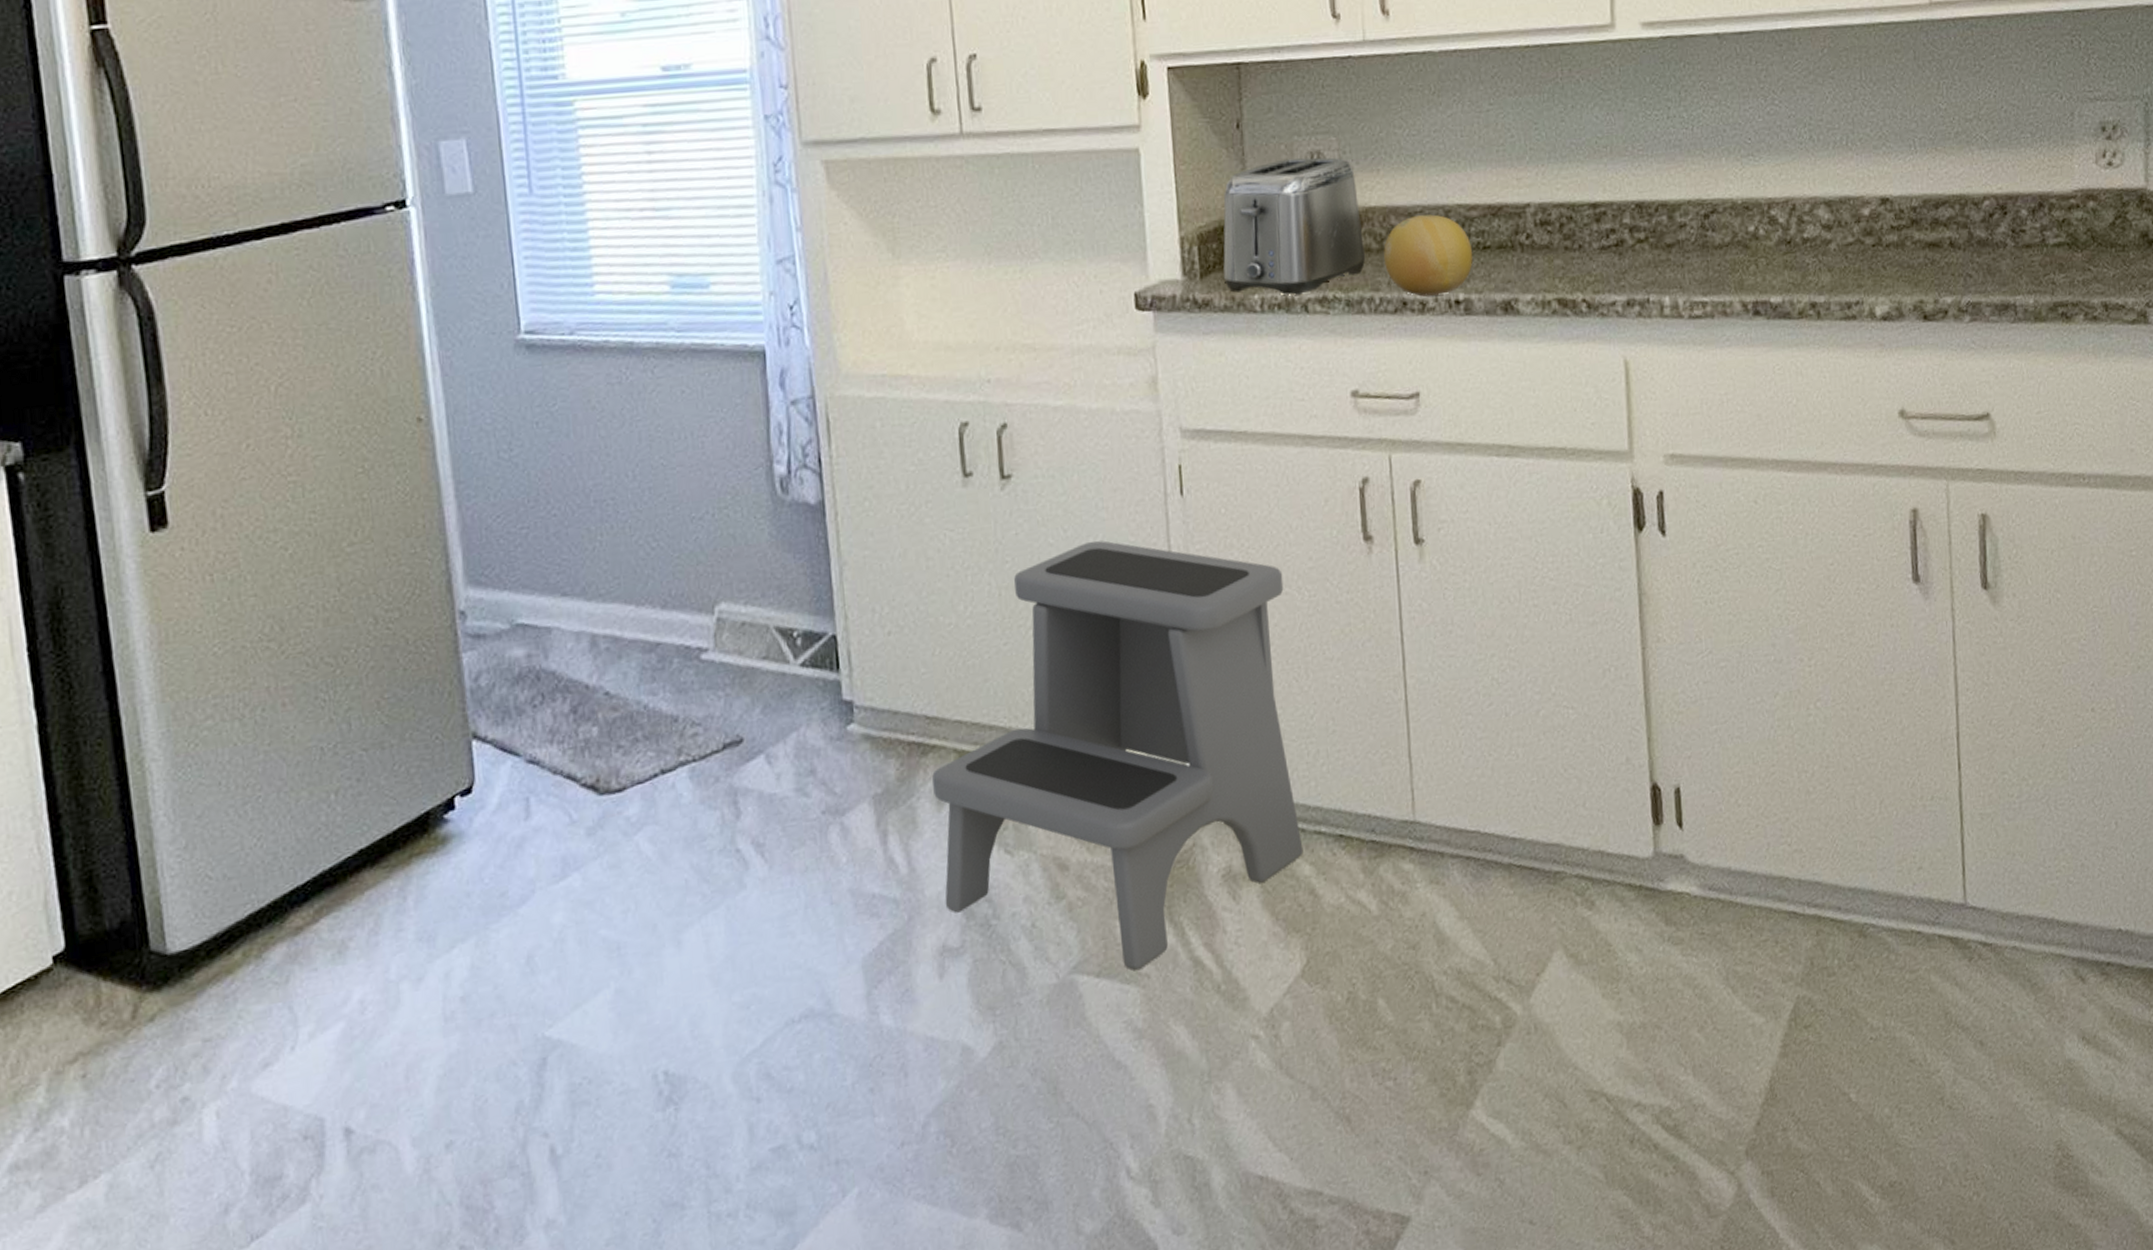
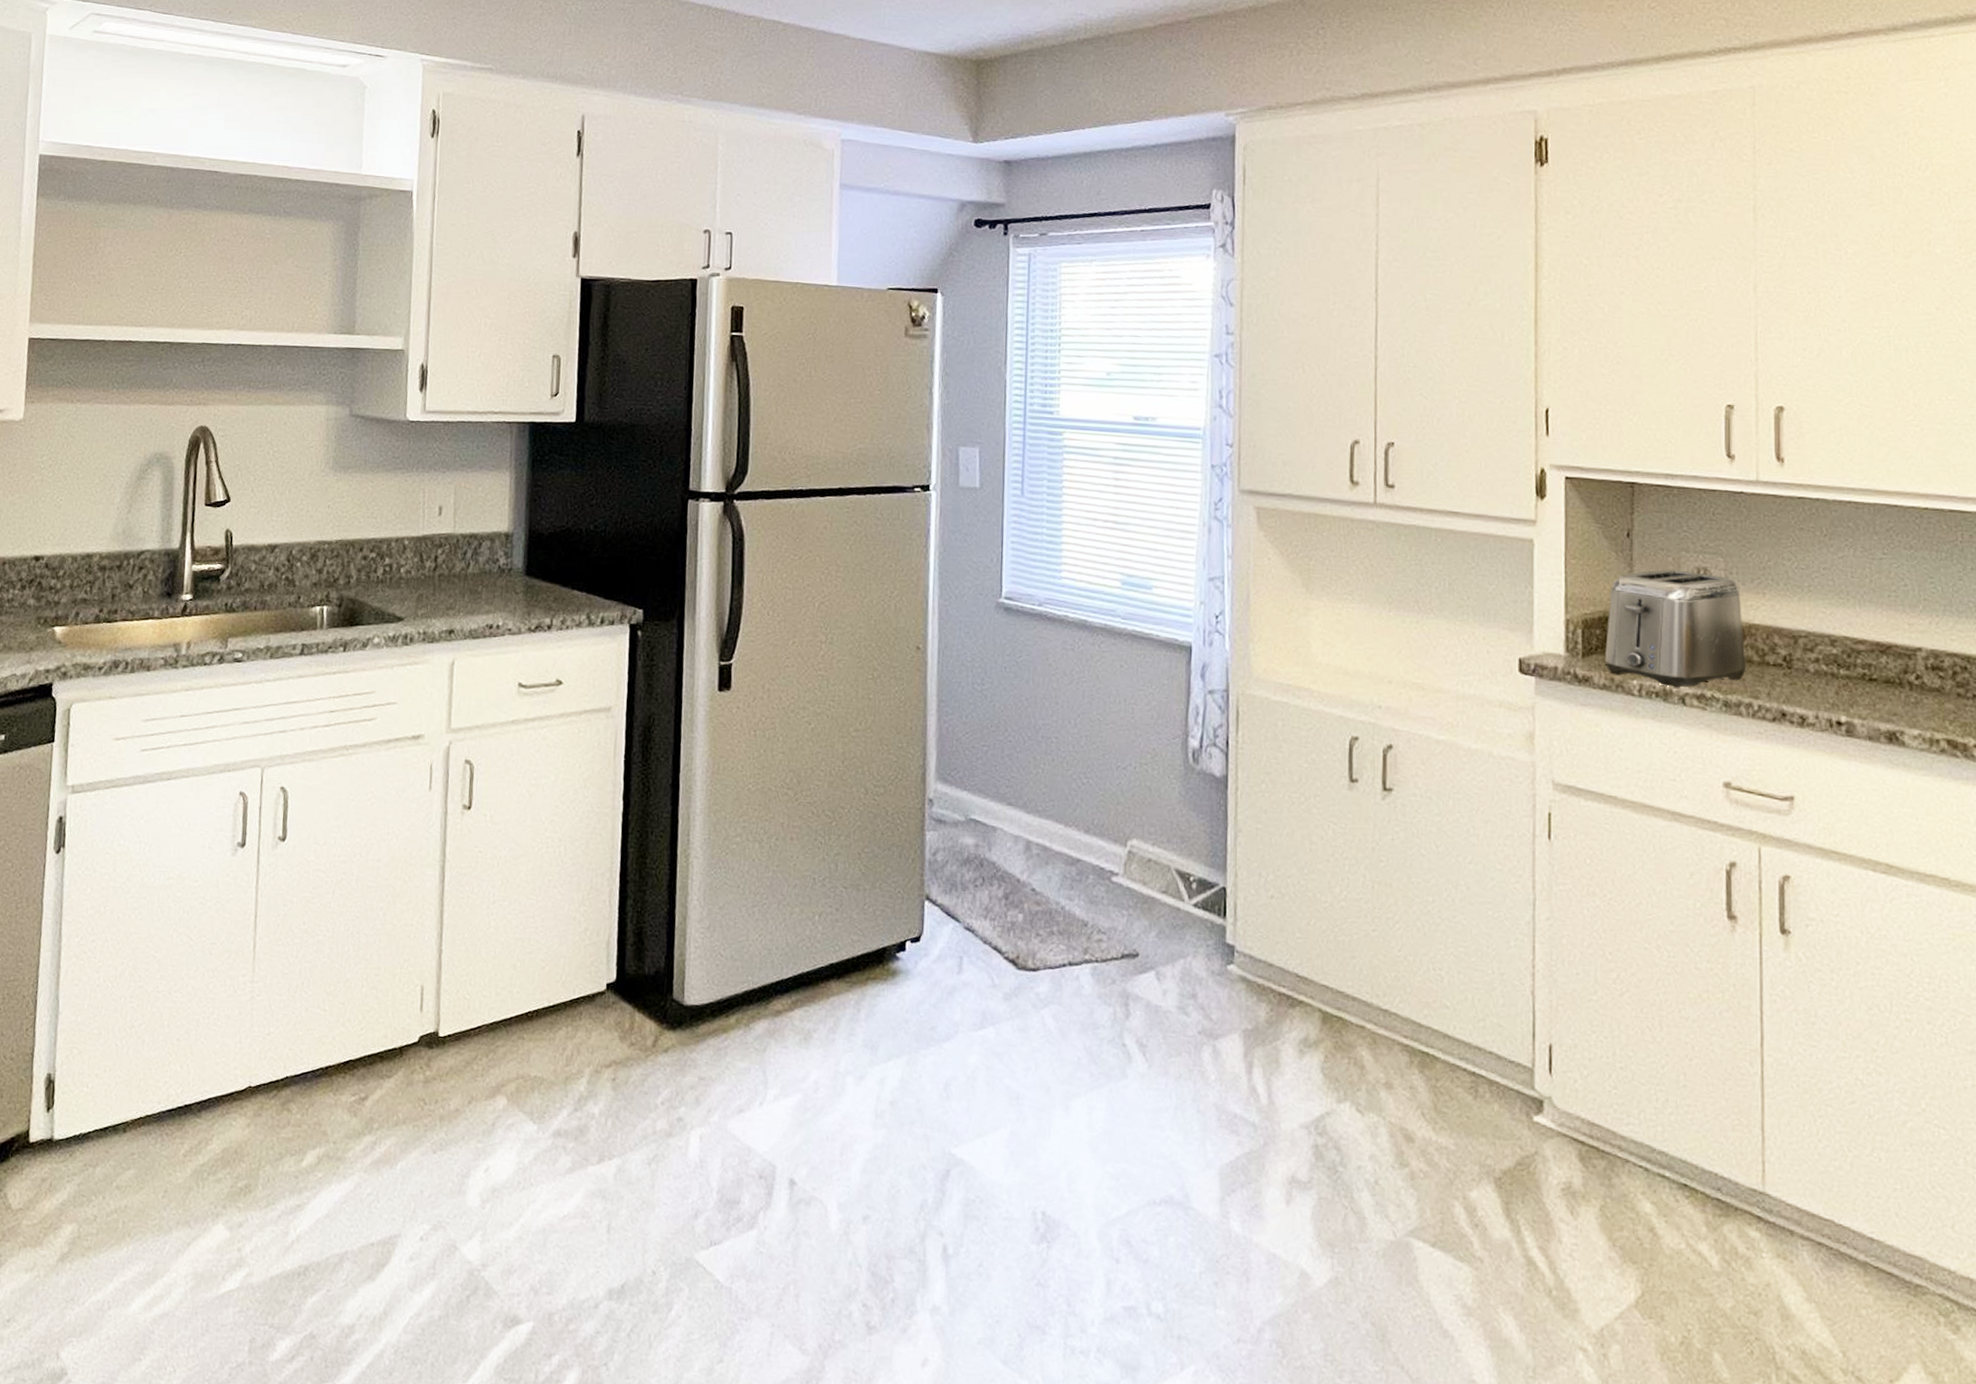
step stool: present [932,540,1303,971] -> none [1297,861,1645,1253]
fruit: present [1384,214,1473,297] -> none [1765,639,1858,714]

